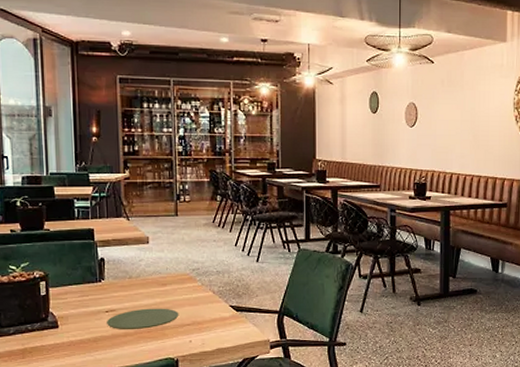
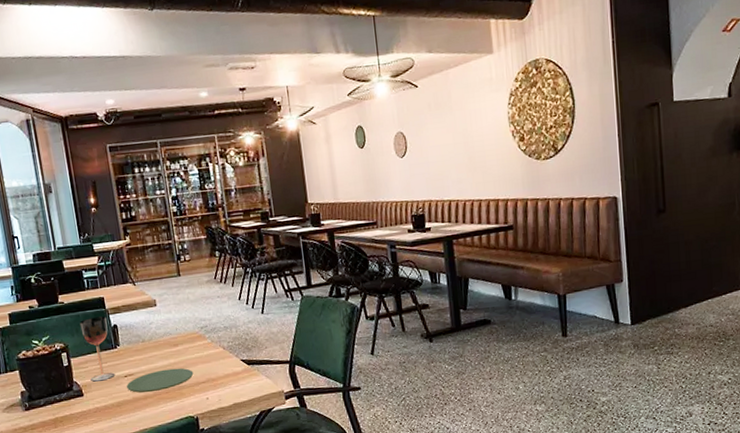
wineglass: none [64,248,96,314] -> present [79,316,115,382]

